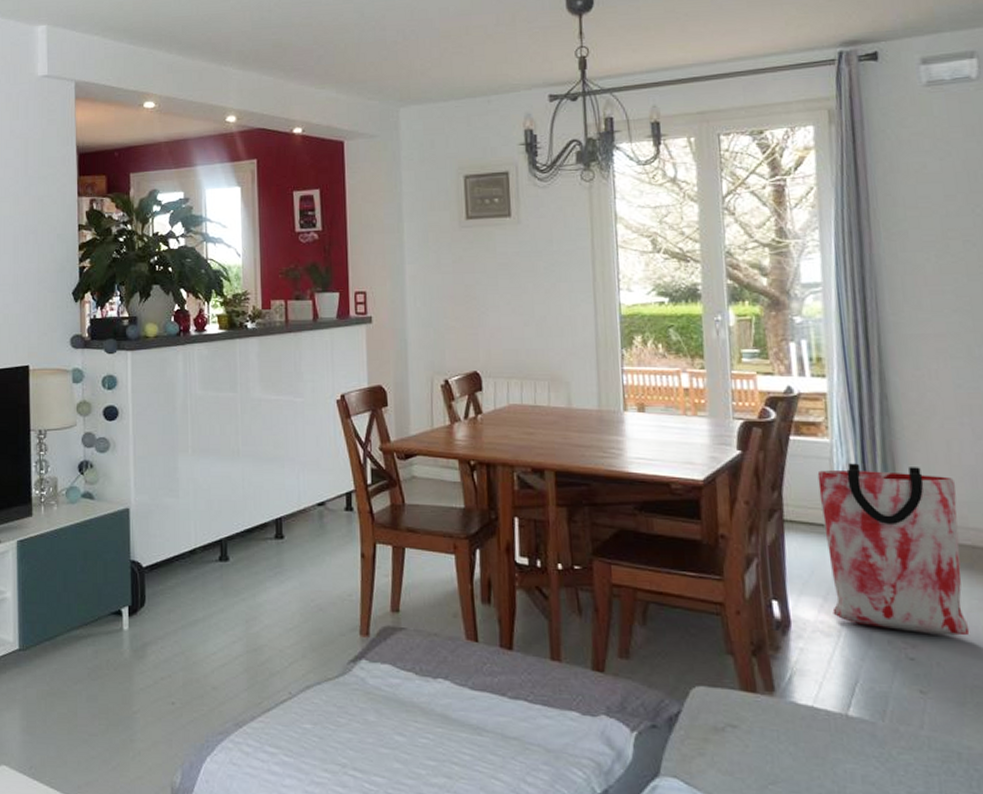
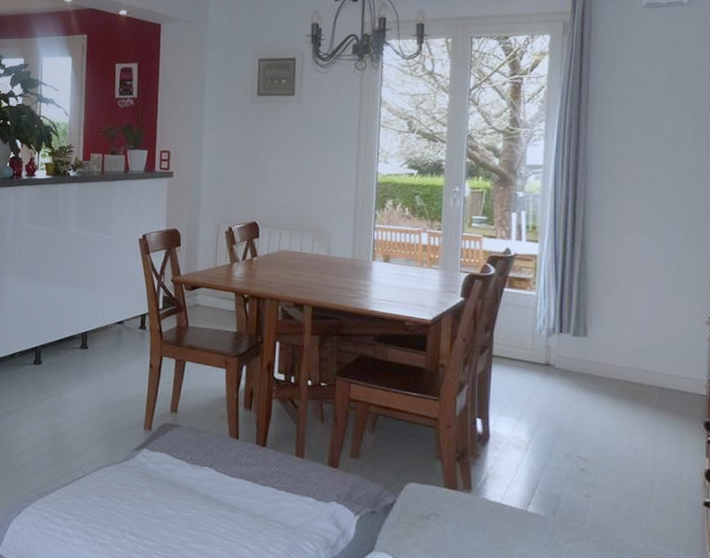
bag: present [817,463,970,636] -> none [523,313,633,454]

